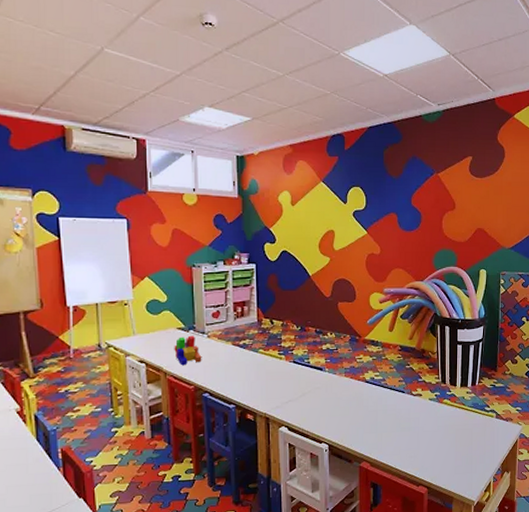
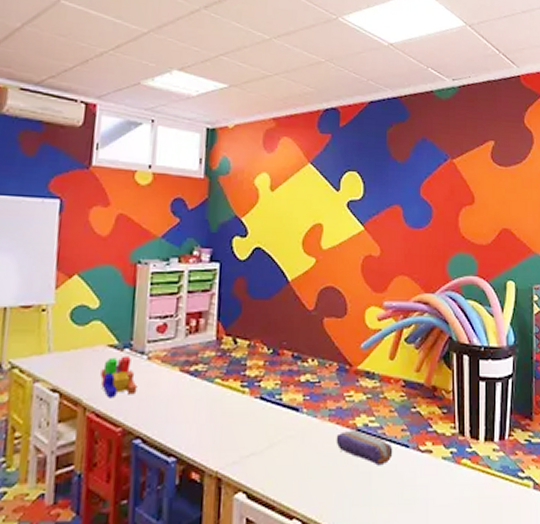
pencil case: none [351,382,393,406] -> present [336,430,393,466]

